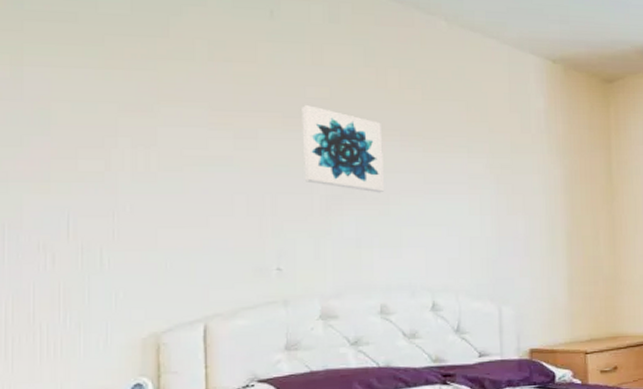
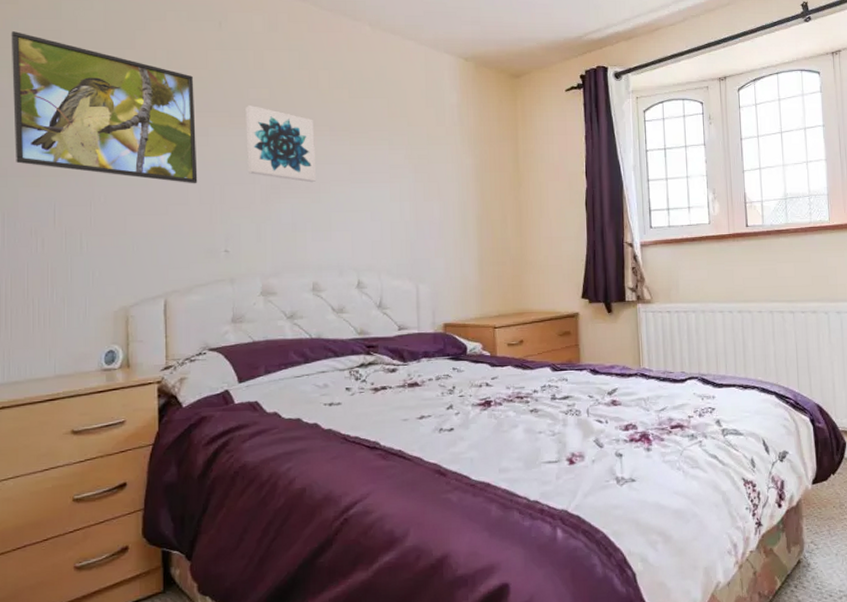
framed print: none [13,12,245,193] -> present [11,31,198,184]

